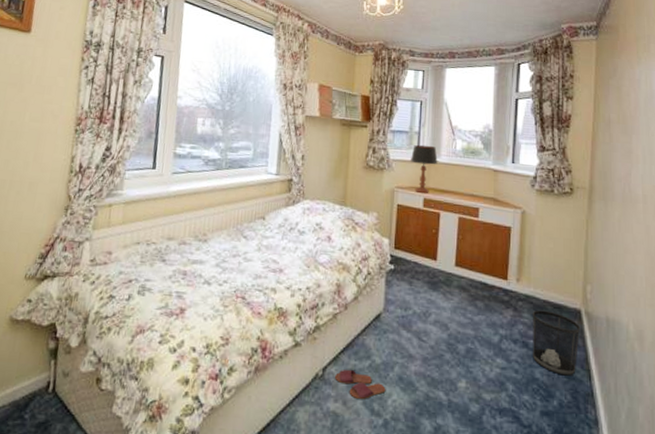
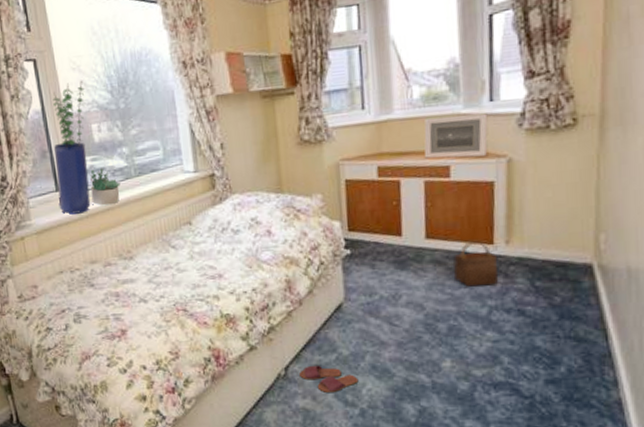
vase: none [152,80,199,193] -> present [52,80,91,215]
succulent plant: none [182,155,211,190] -> present [90,168,120,206]
table lamp: present [411,144,438,194] -> none [355,100,390,162]
picture frame: none [460,166,510,205] -> present [424,113,488,159]
handbag: none [474,275,510,316] -> present [452,241,499,287]
waste bin: present [533,310,581,376] -> none [529,271,593,340]

